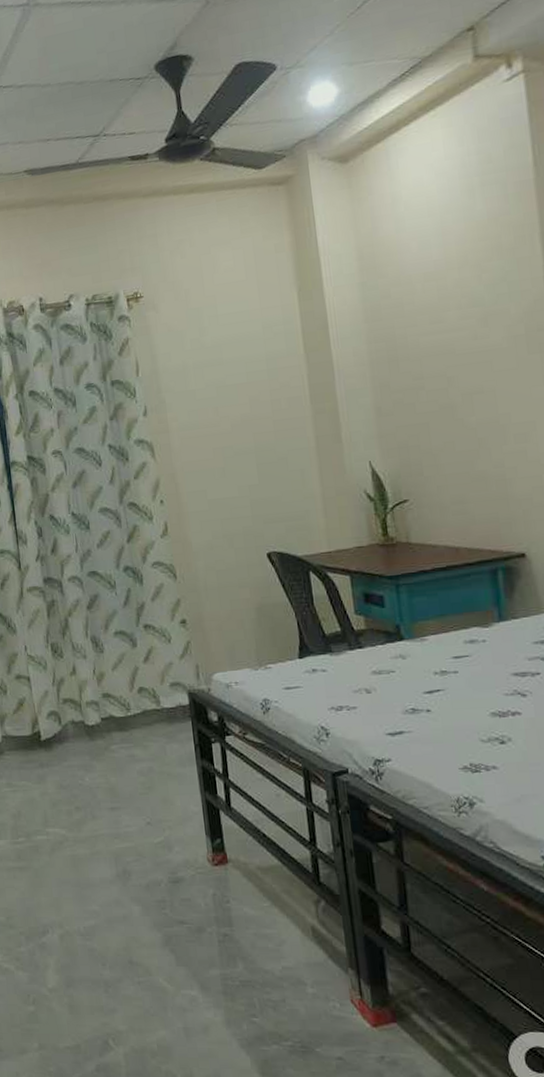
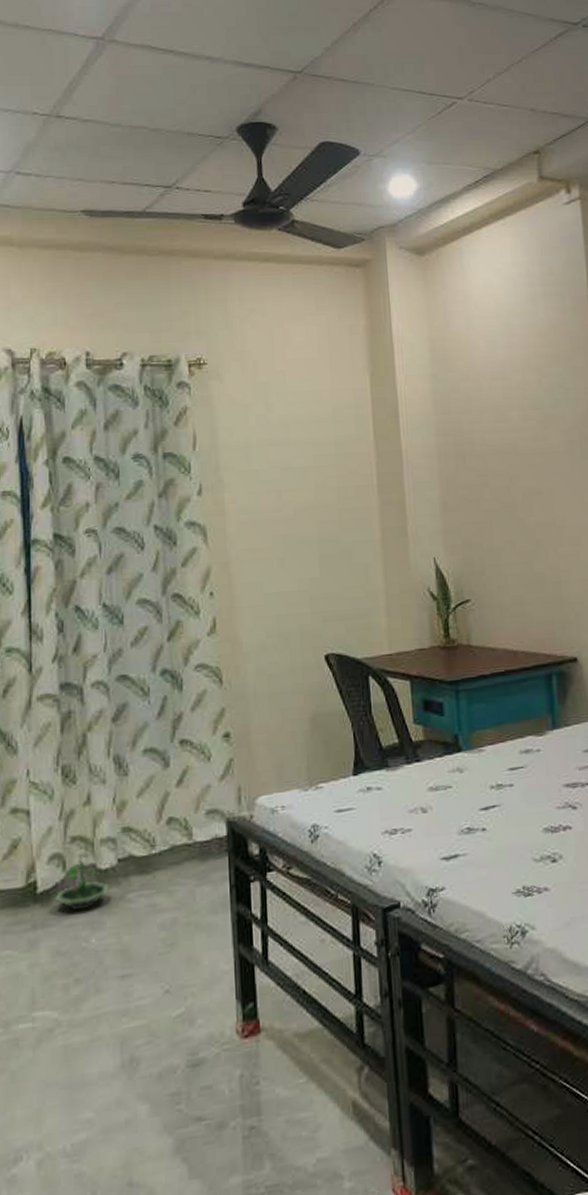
terrarium: none [54,712,96,756] -> present [54,852,109,911]

